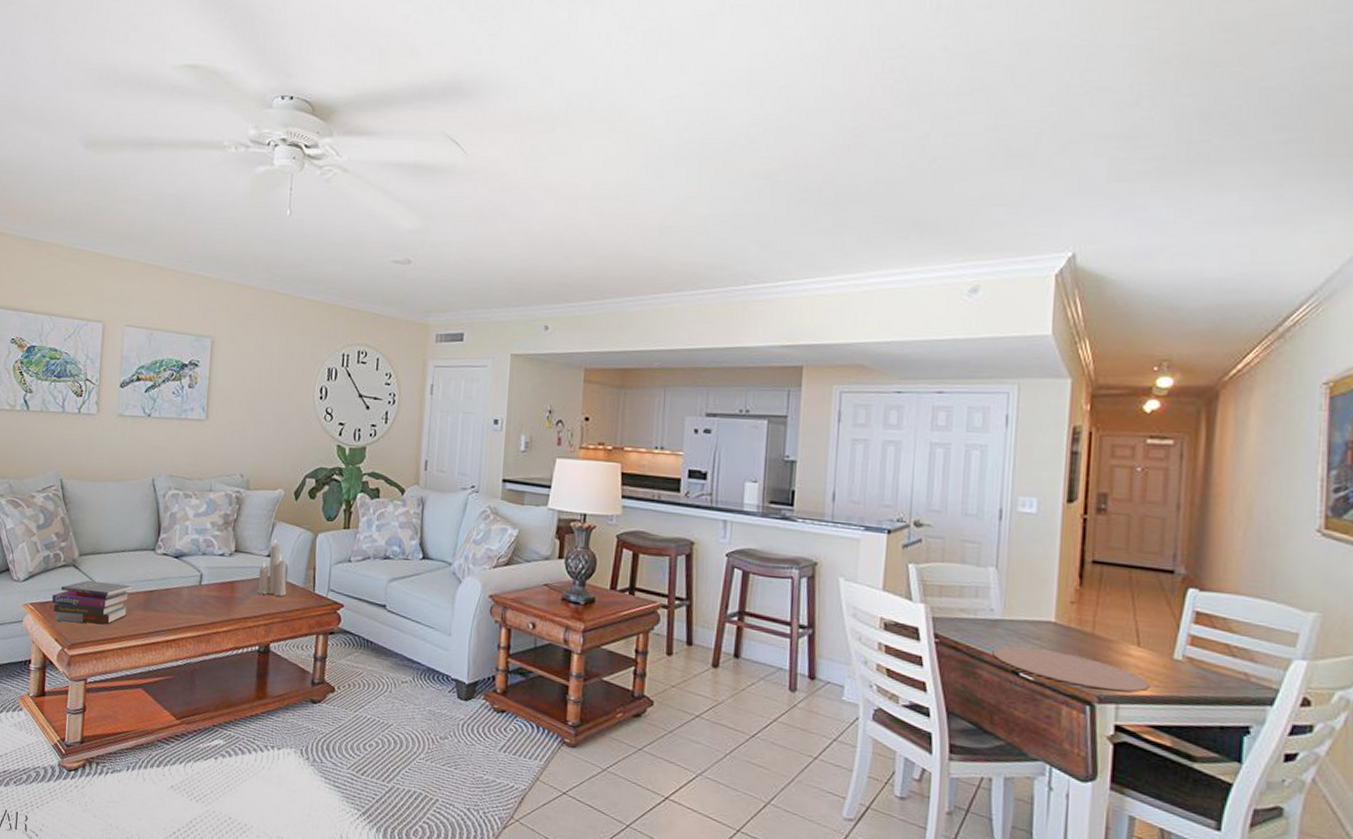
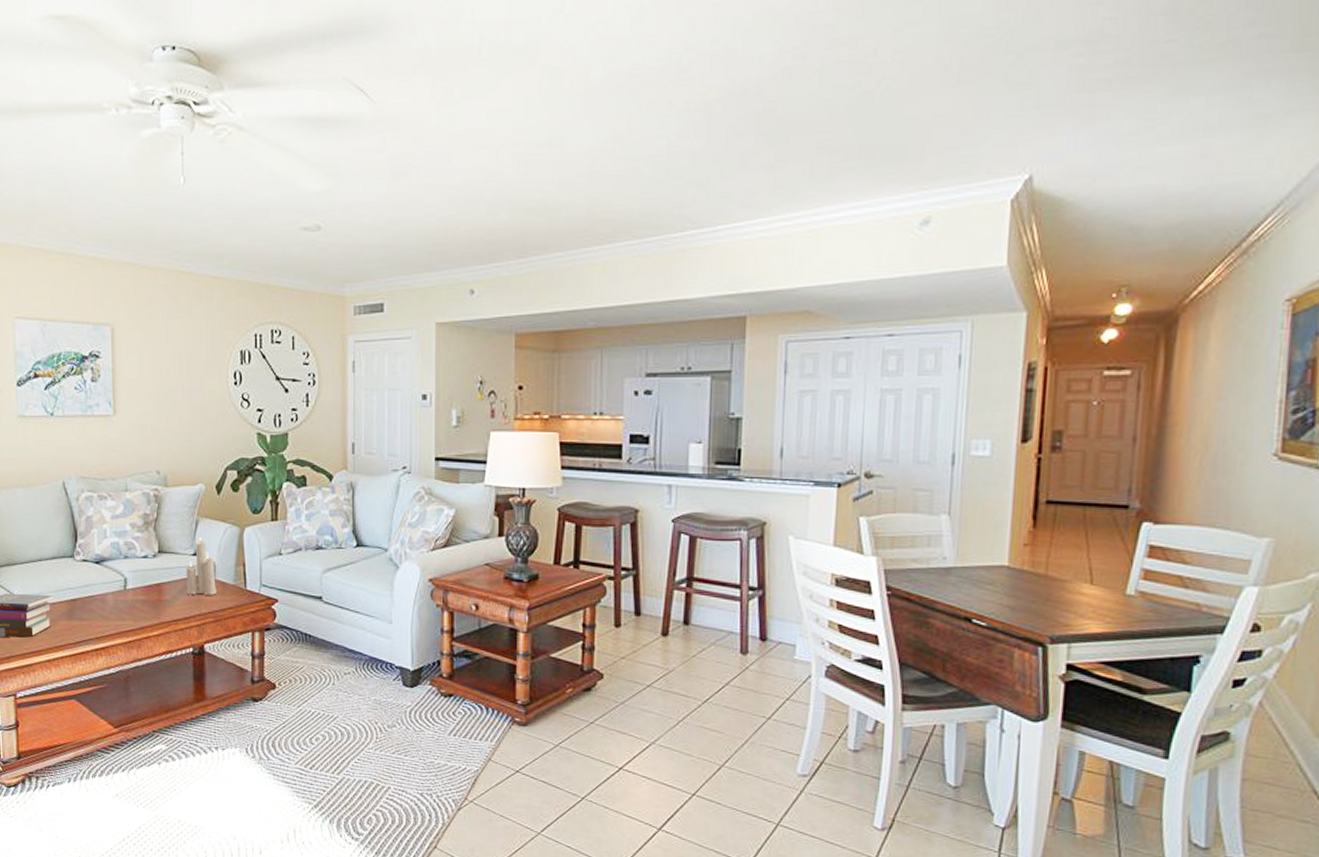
placemat: present [992,646,1151,692] -> none [945,594,1103,631]

